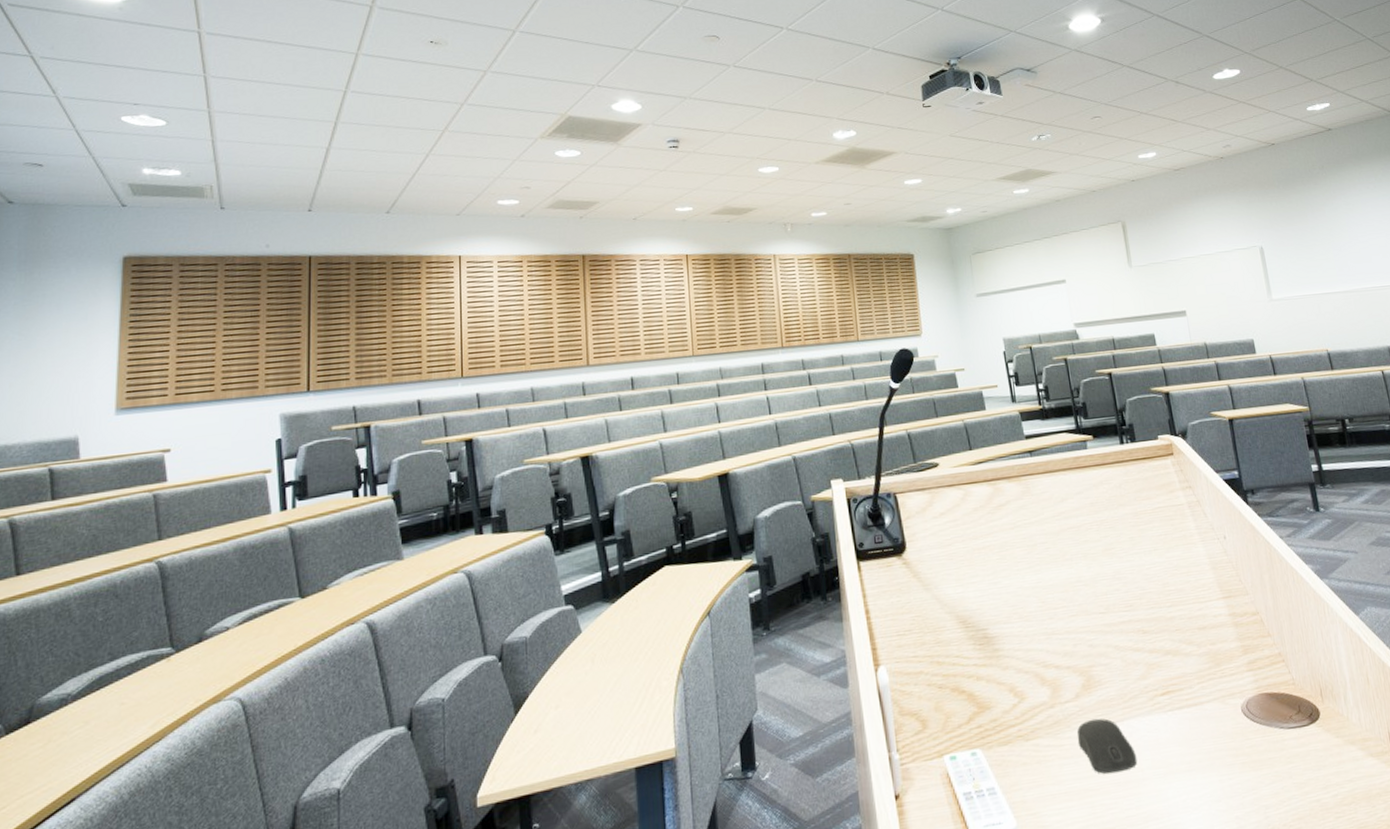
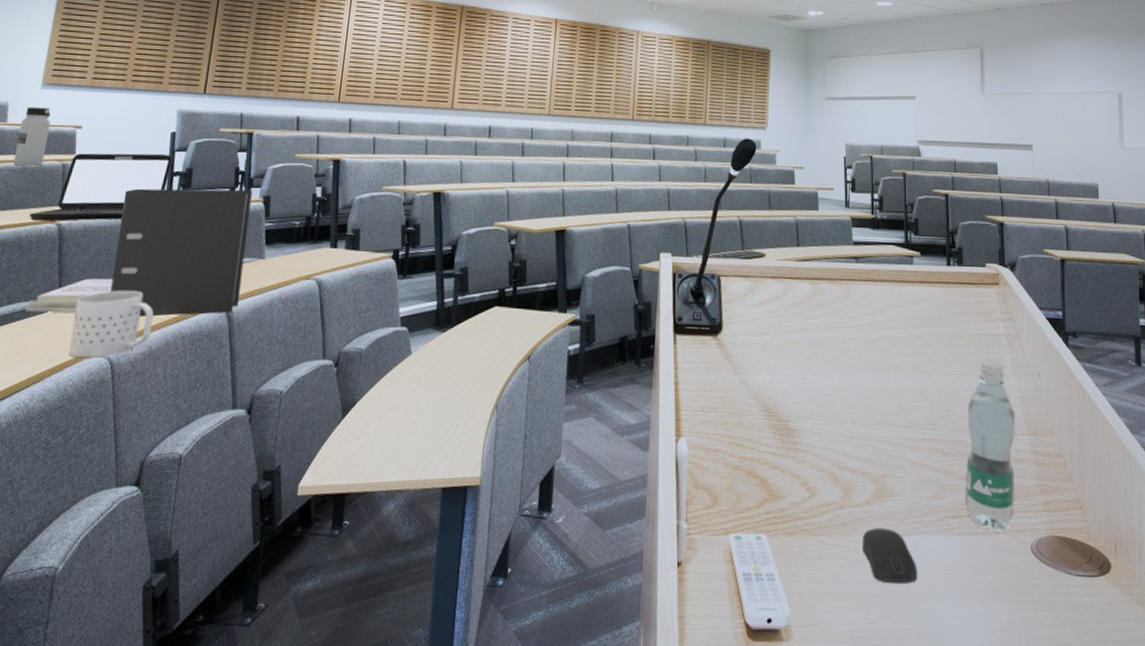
water bottle: none [95,435,132,505] -> present [14,107,51,166]
laptop: none [122,464,283,563] -> present [30,153,174,221]
books: none [131,611,232,665] -> present [25,278,114,314]
mug: none [190,619,284,706] -> present [69,290,154,359]
binder: none [230,488,380,648] -> present [110,188,252,317]
bottle: none [1160,529,1220,701] -> present [966,358,1015,532]

